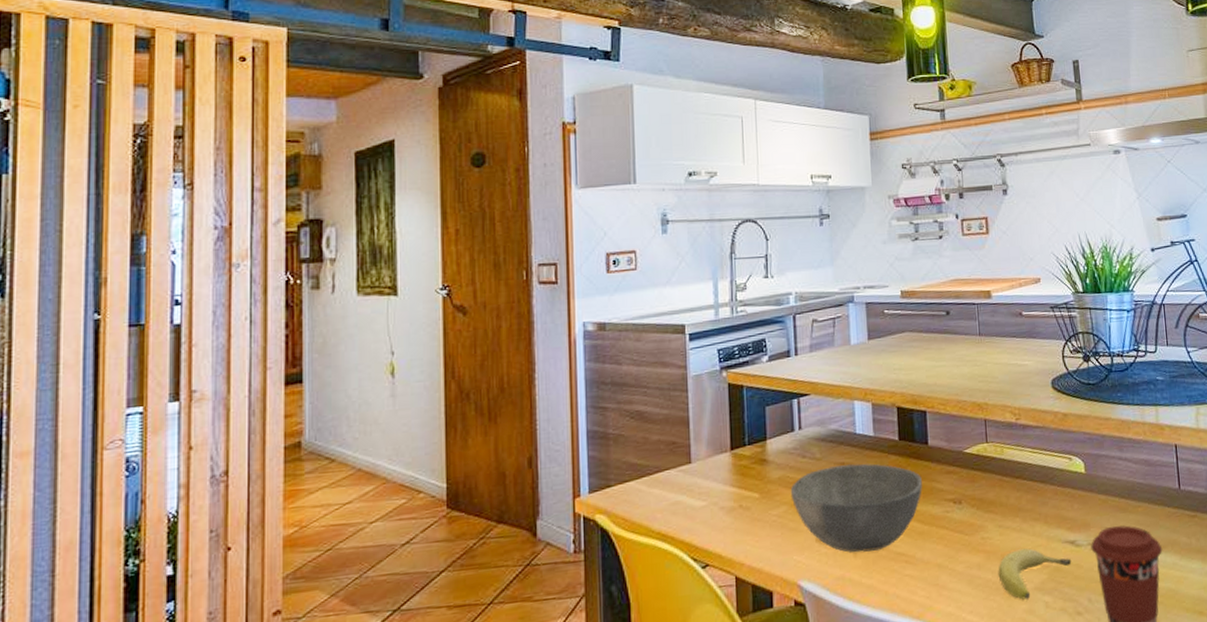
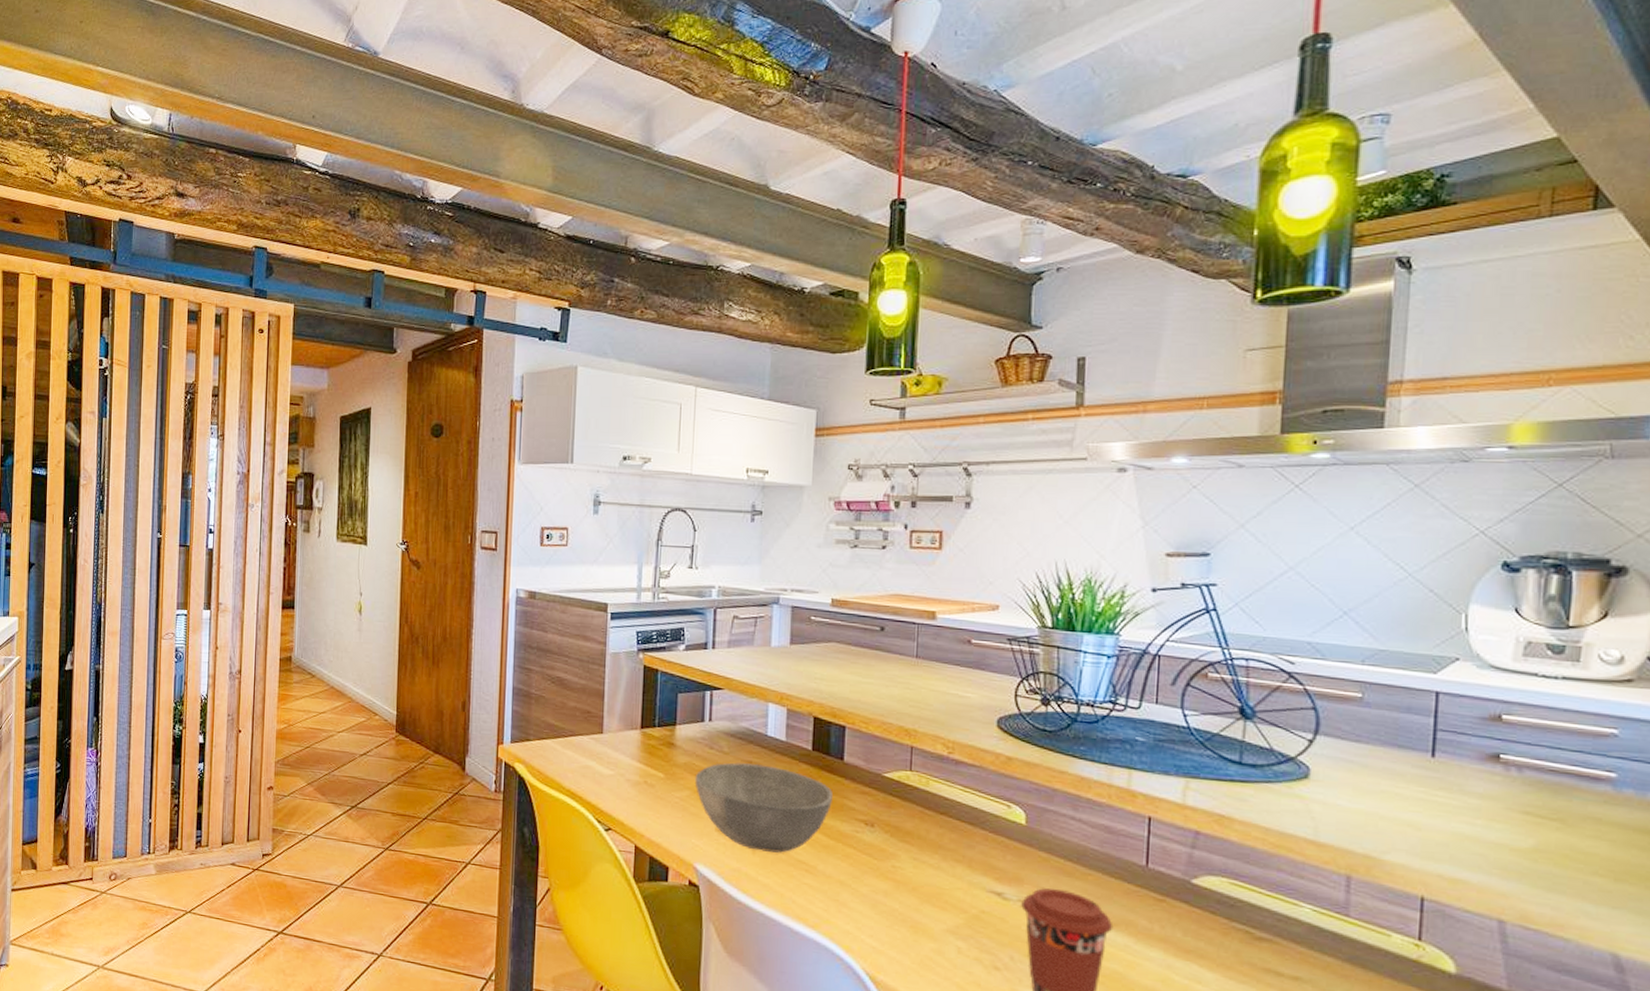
fruit: present [998,548,1072,600] -> none [906,886,996,939]

